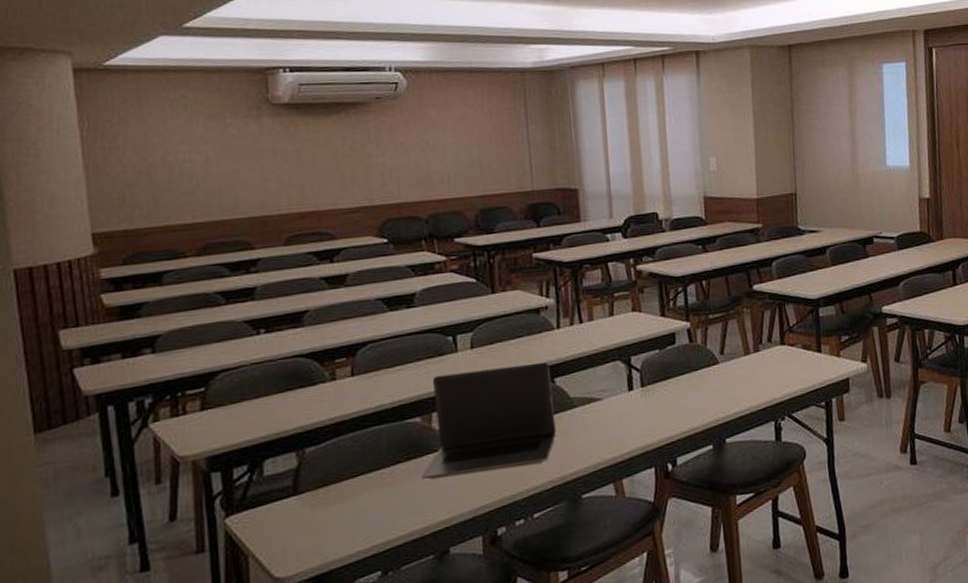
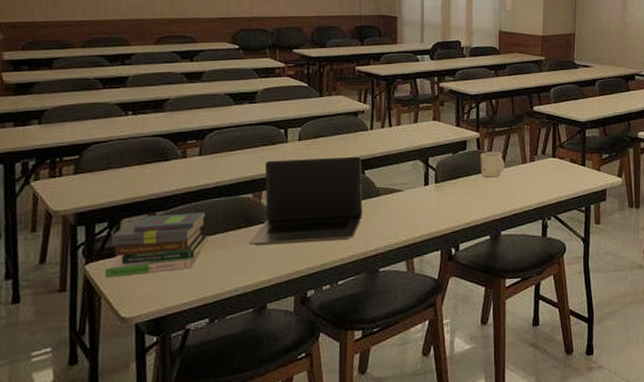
books: none [249,444,372,532] -> present [104,212,209,278]
mug: none [693,342,724,376] -> present [480,151,505,178]

